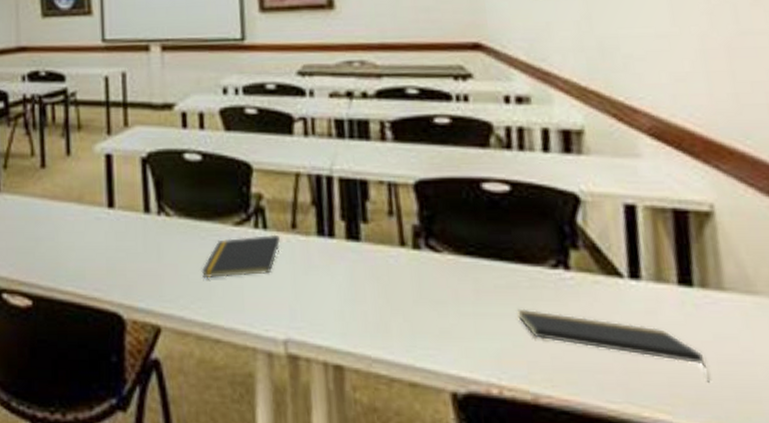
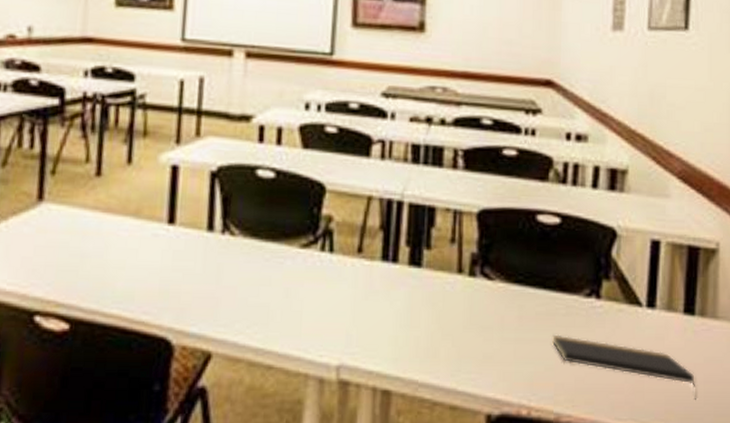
notepad: present [201,234,280,278] -> none [261,258,345,301]

